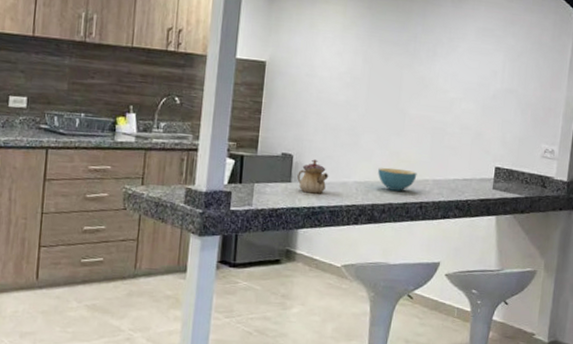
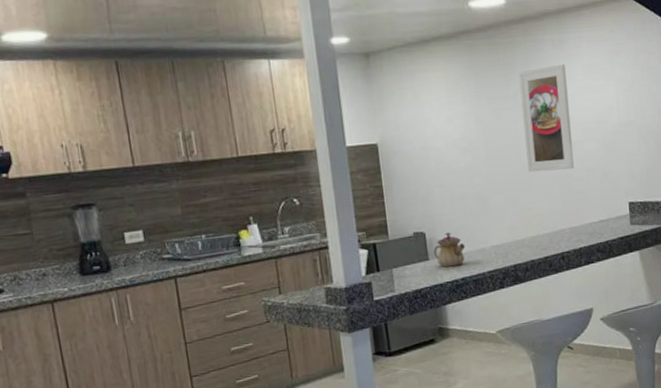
cereal bowl: present [378,167,417,191] -> none [513,223,553,247]
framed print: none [404,21,460,124] -> present [518,63,575,173]

